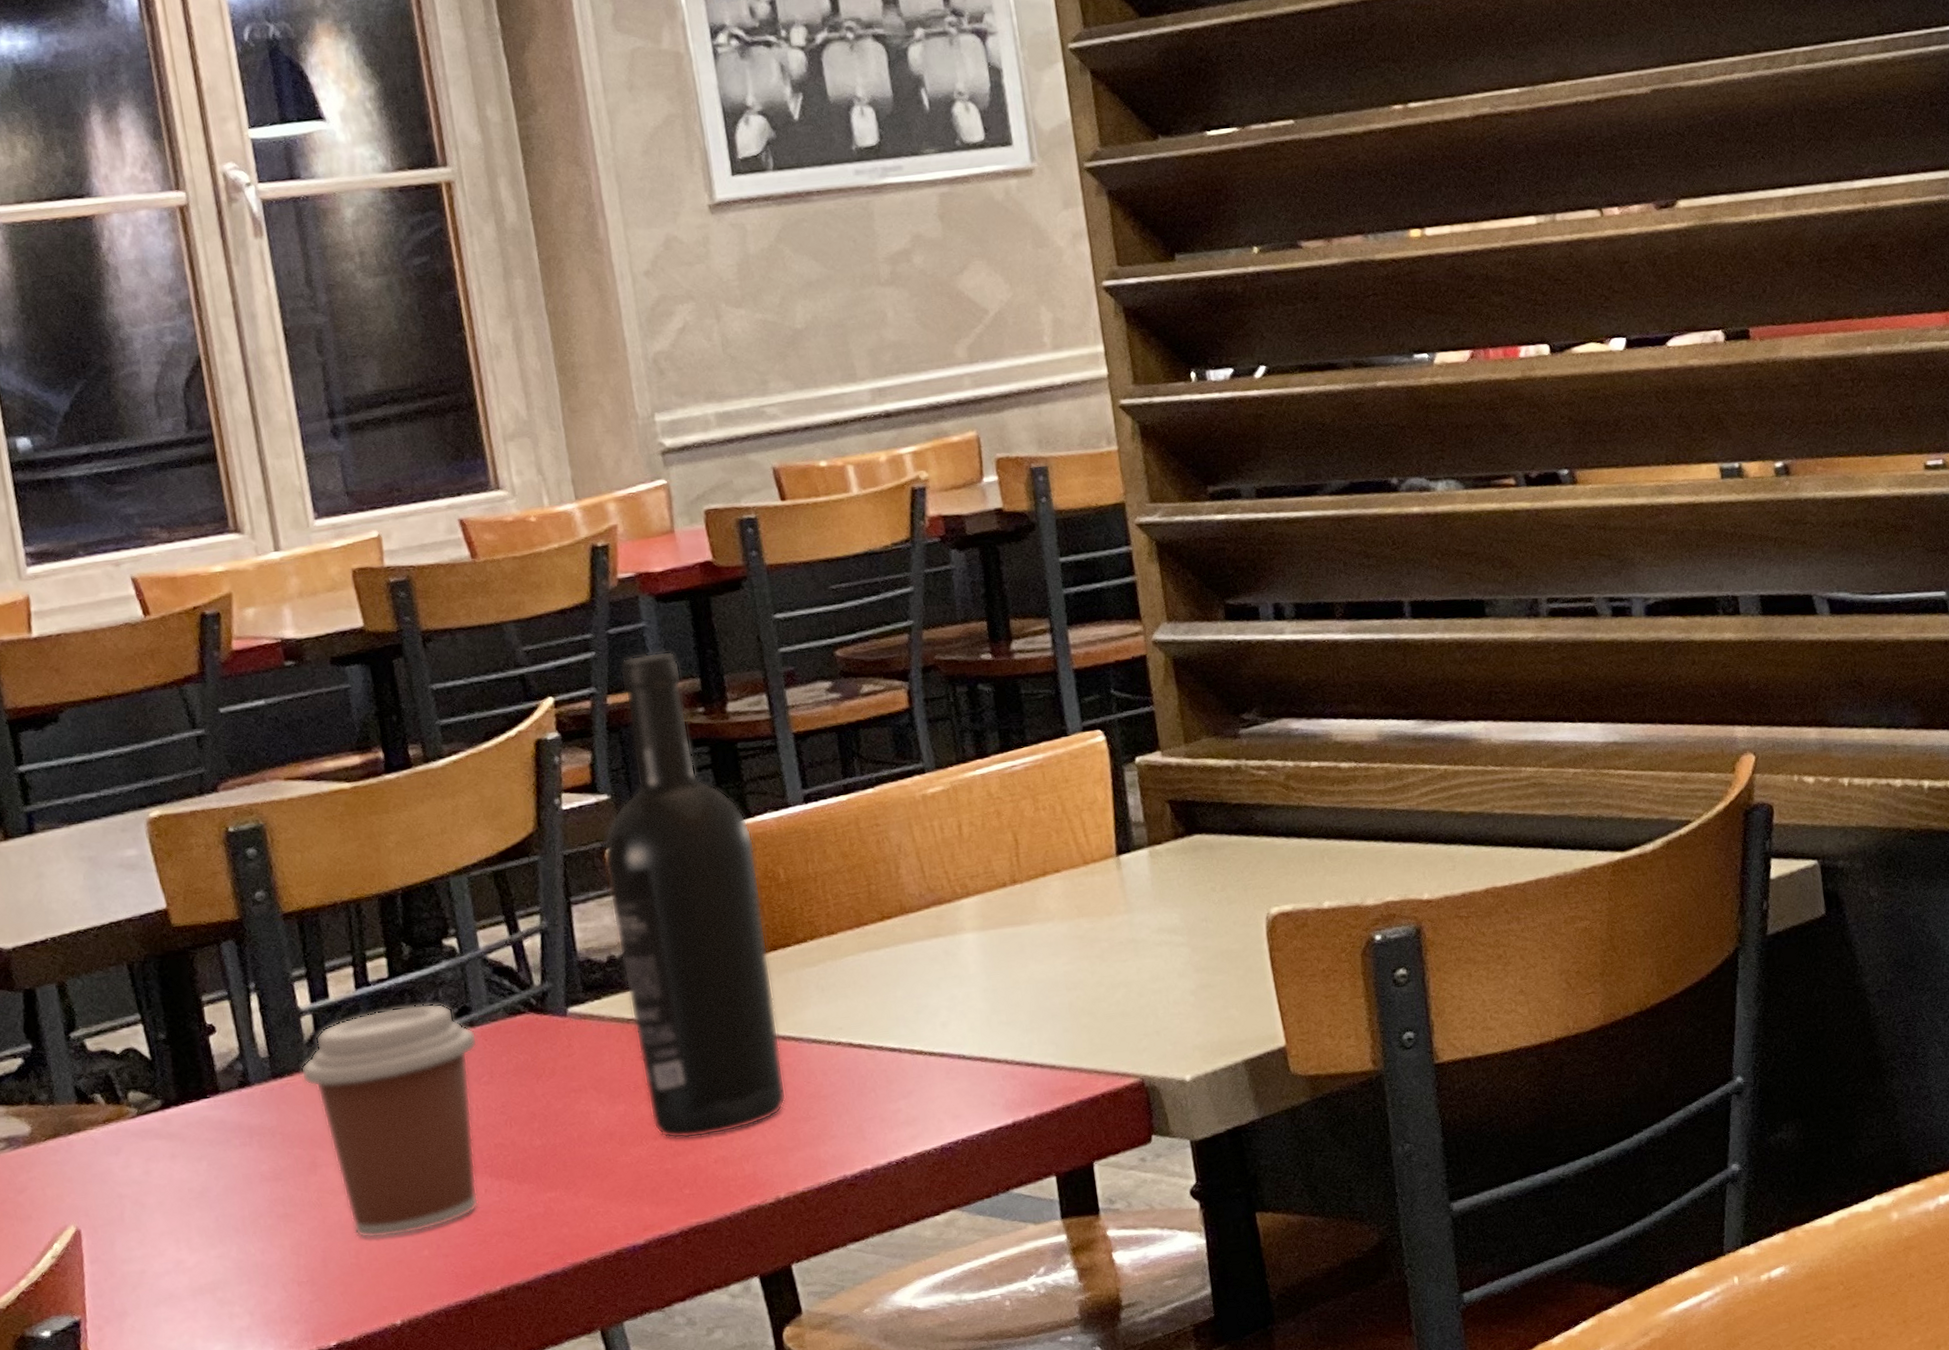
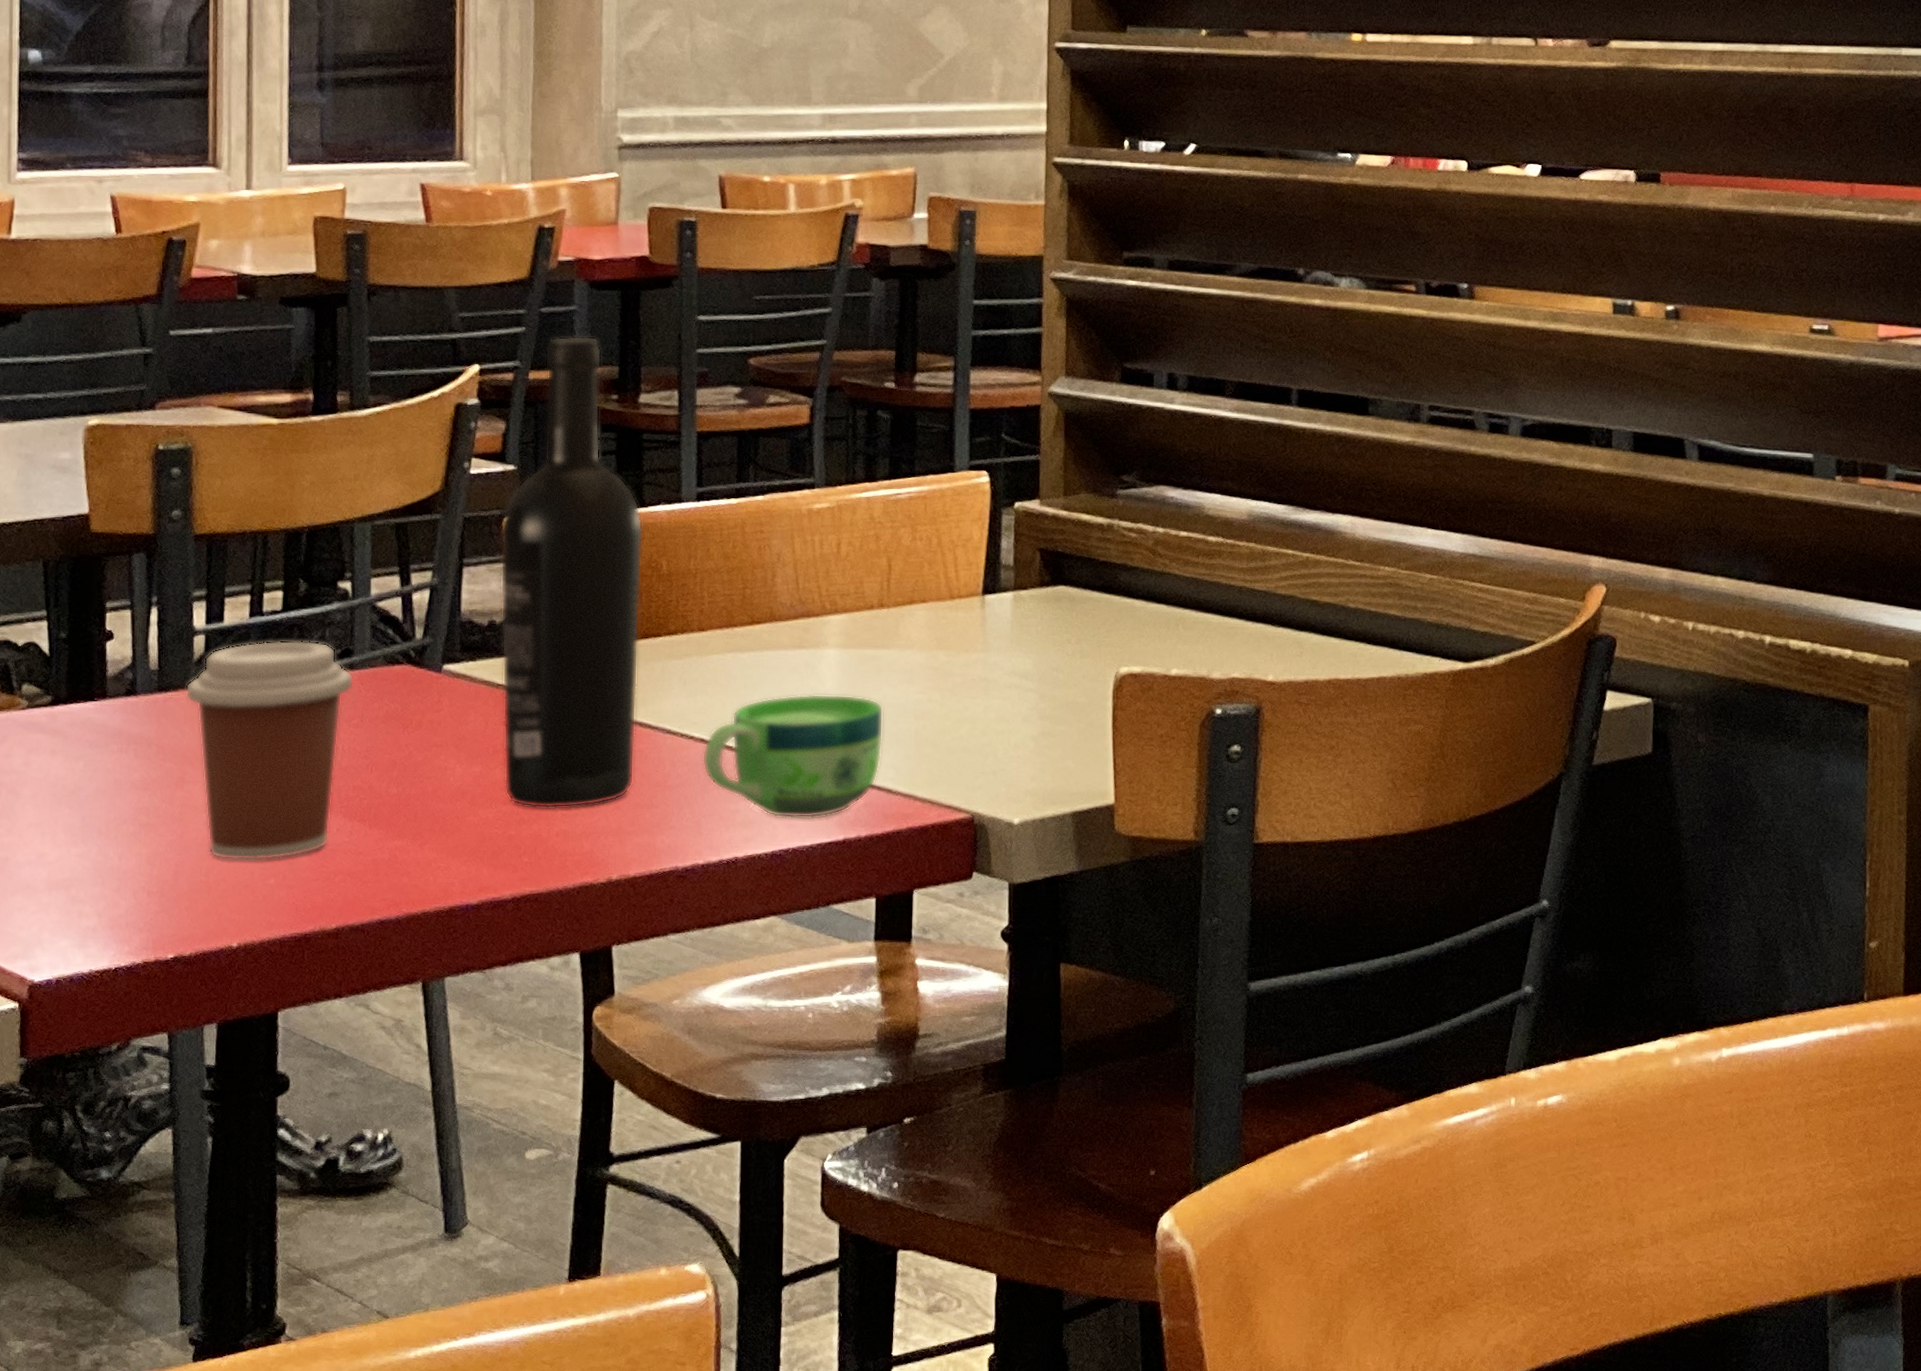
cup: none [852,976,1039,1111] -> present [702,694,884,819]

